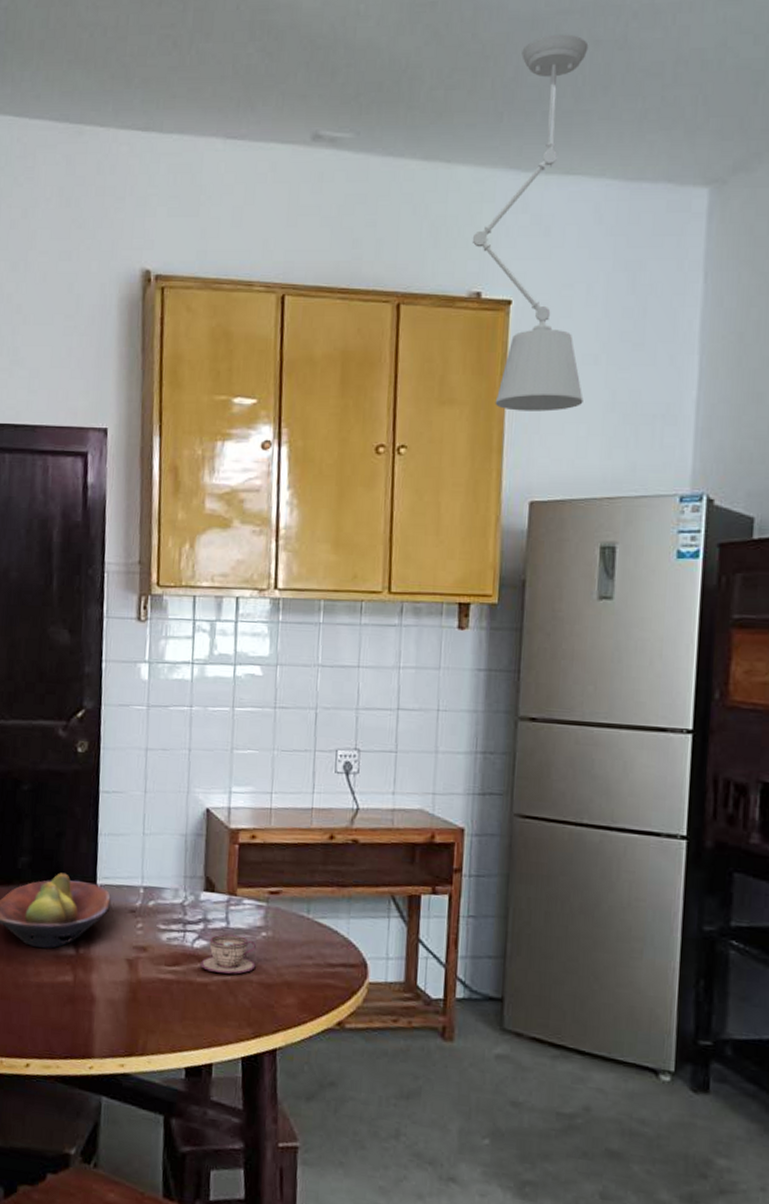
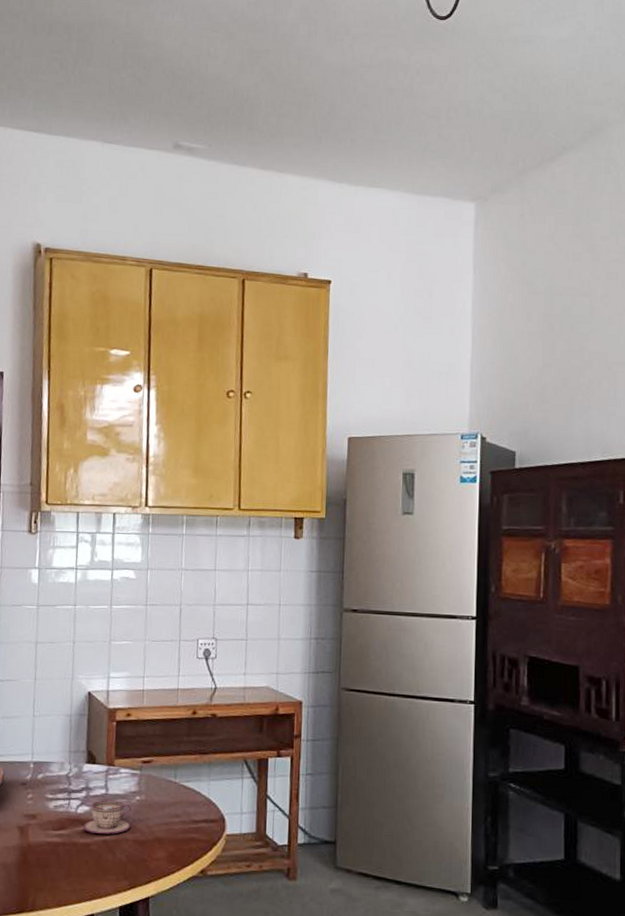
pendant lamp: present [472,34,589,412] -> none [300,82,387,367]

